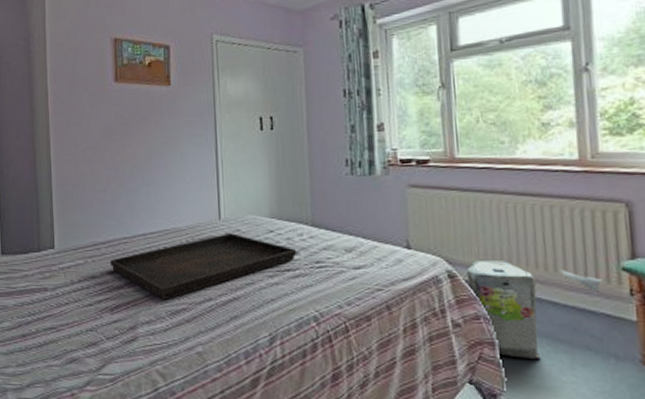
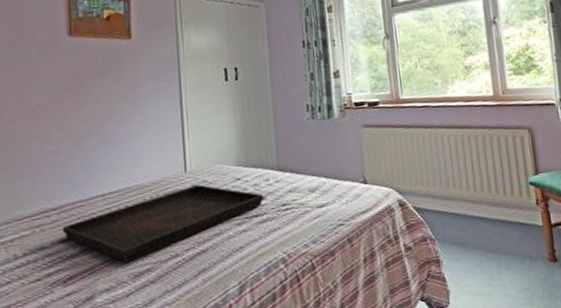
air purifier: present [467,259,603,359] -> none [414,186,517,271]

